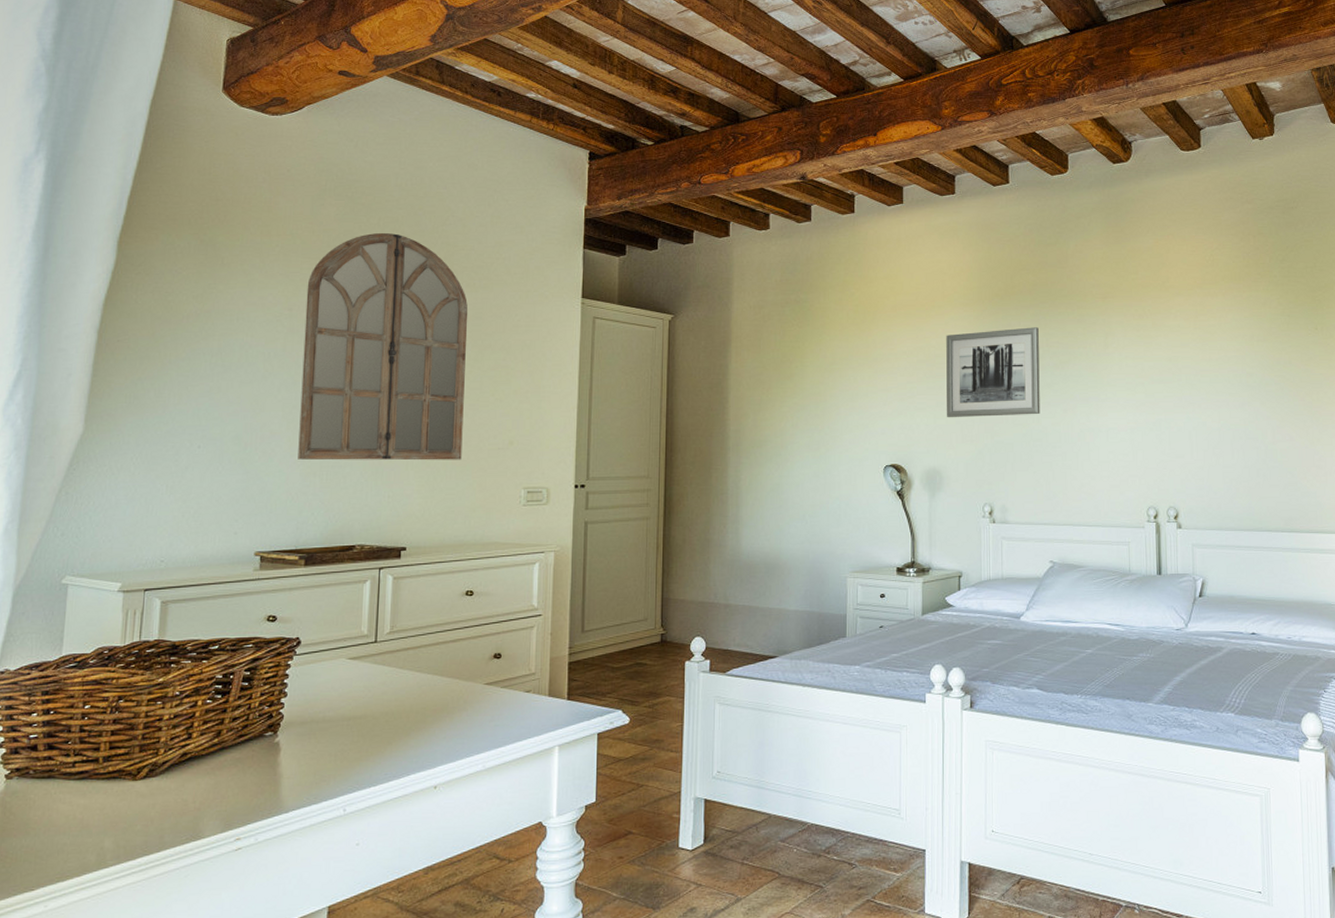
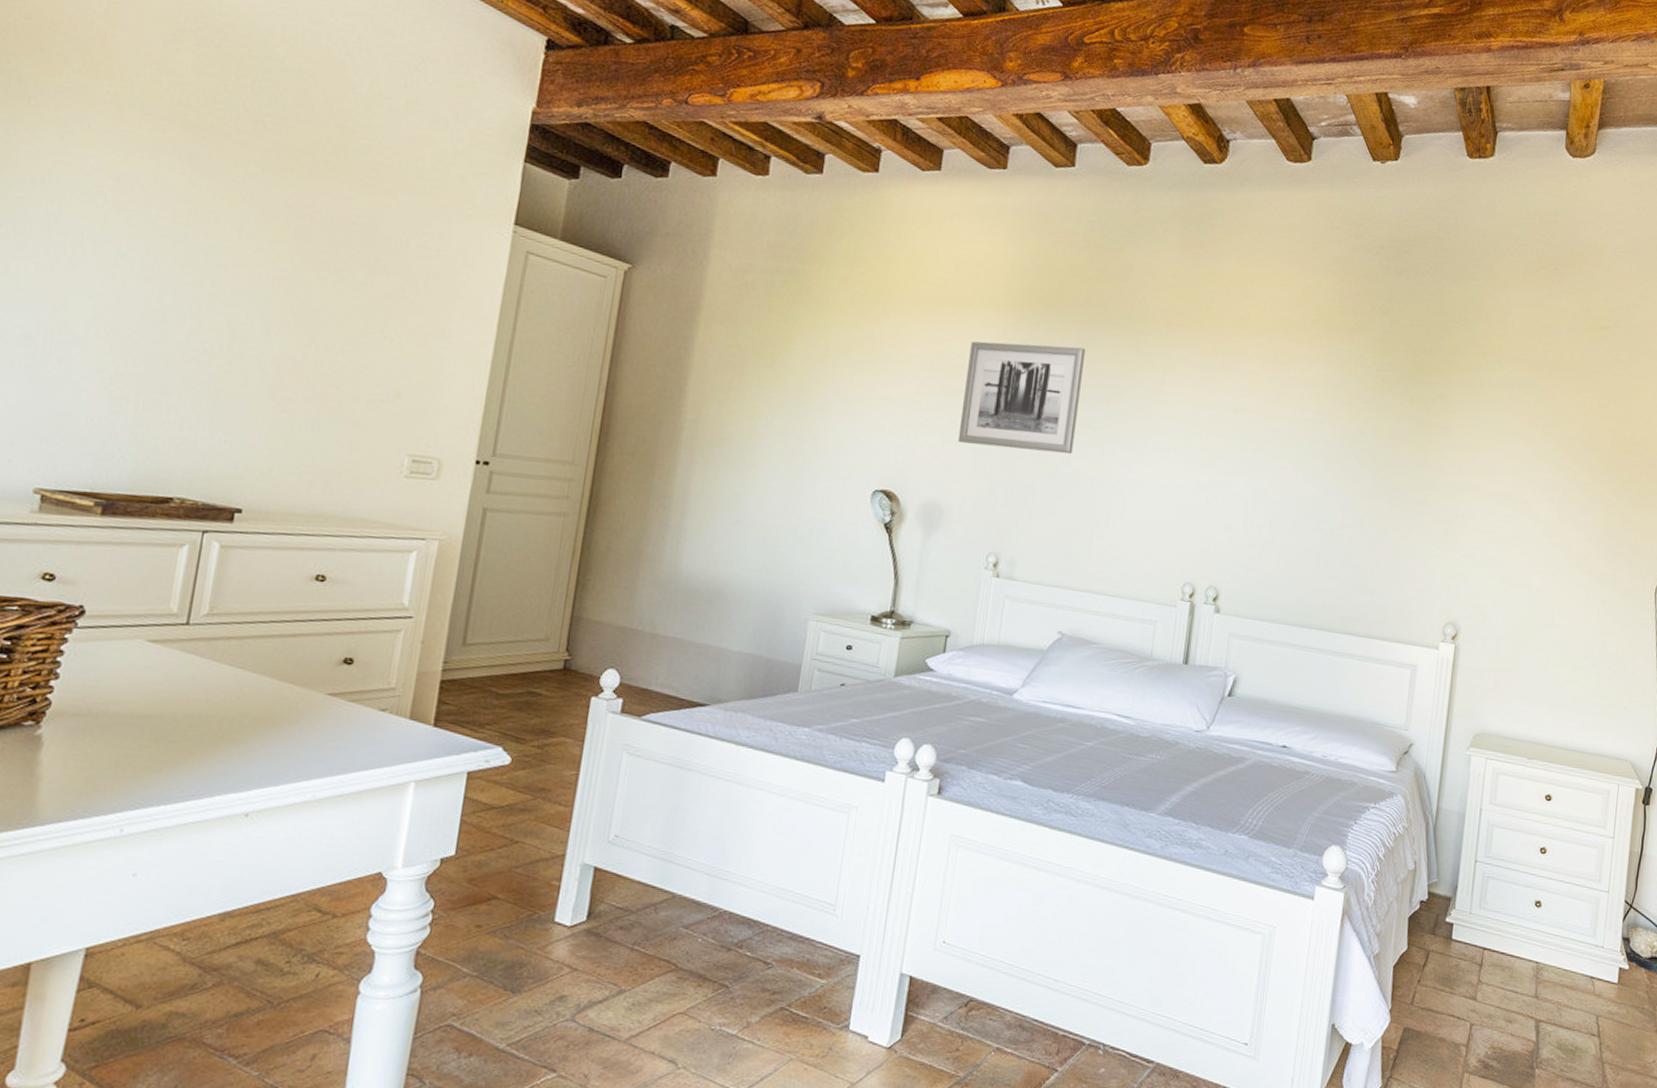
home mirror: present [298,233,468,461] -> none [106,97,362,408]

